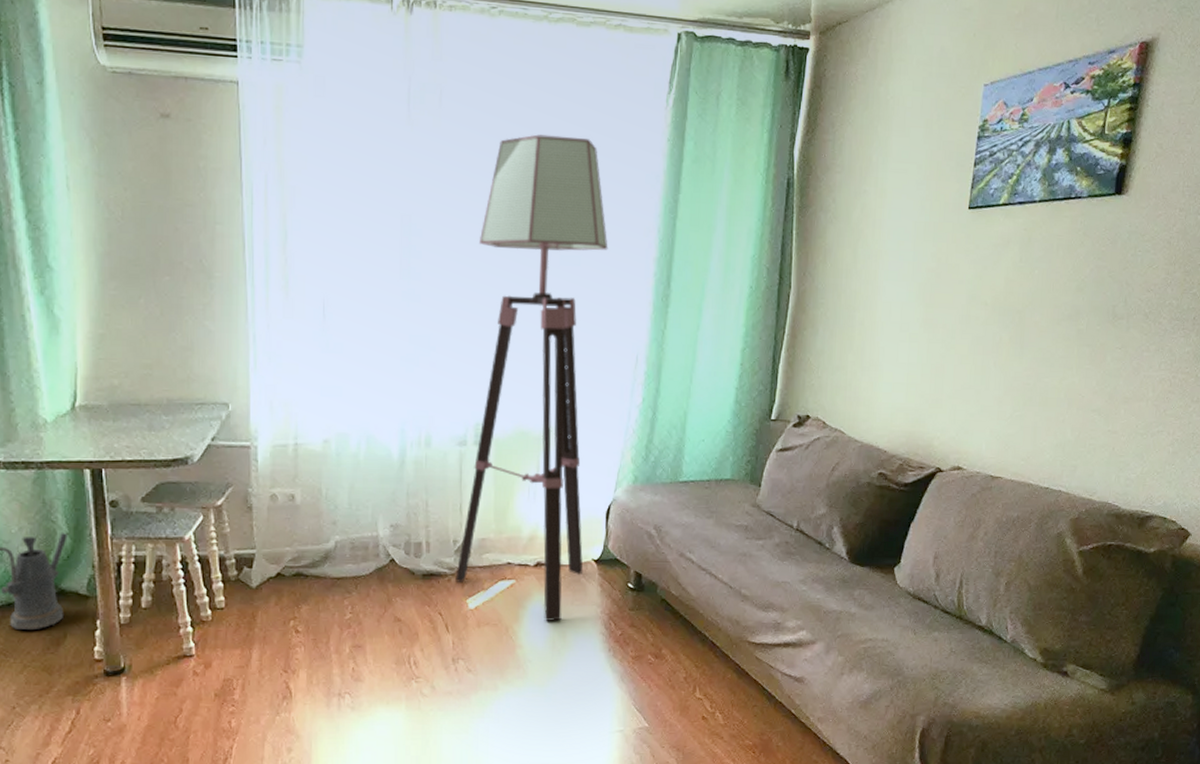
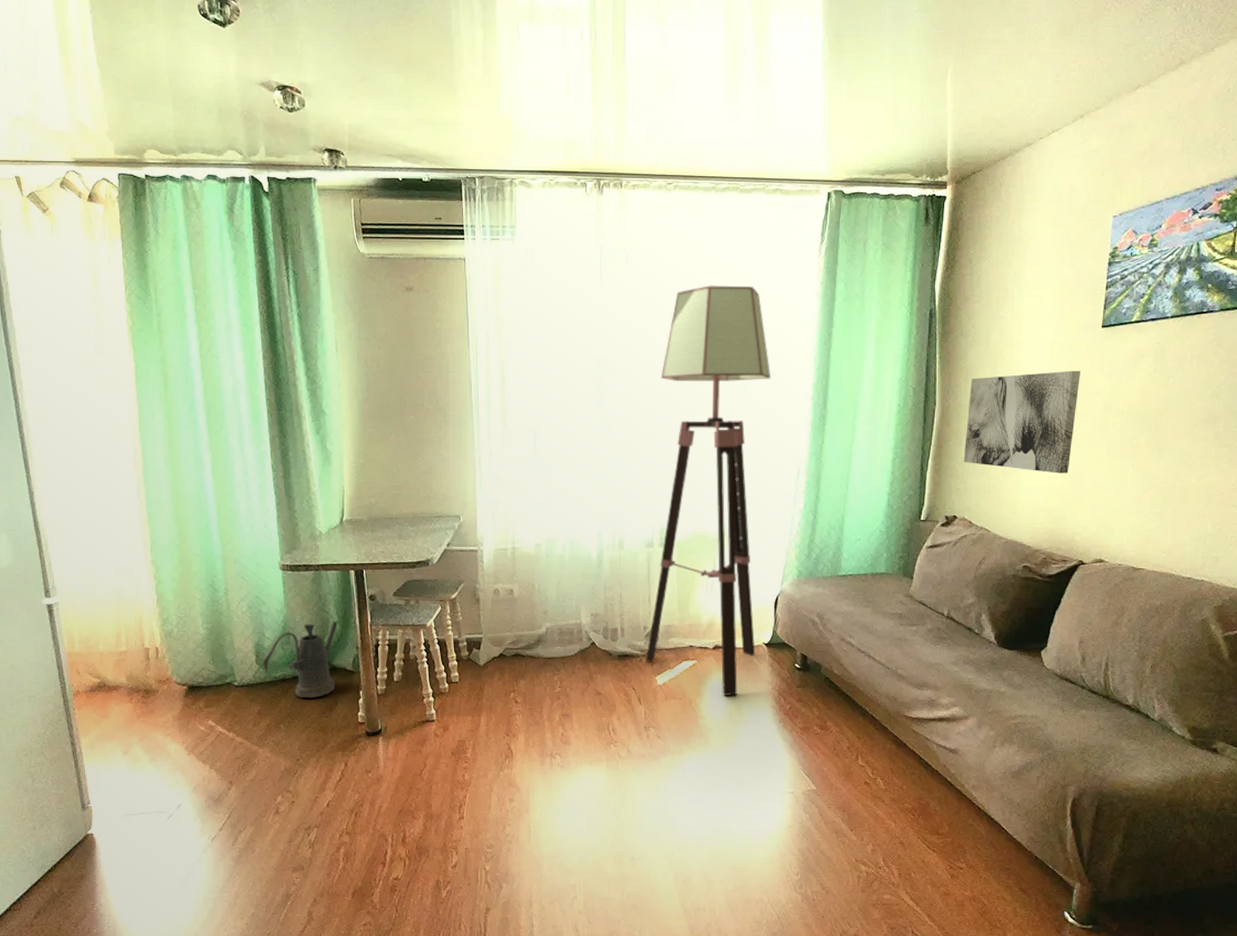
wall art: none [819,255,945,371] -> present [963,370,1080,474]

